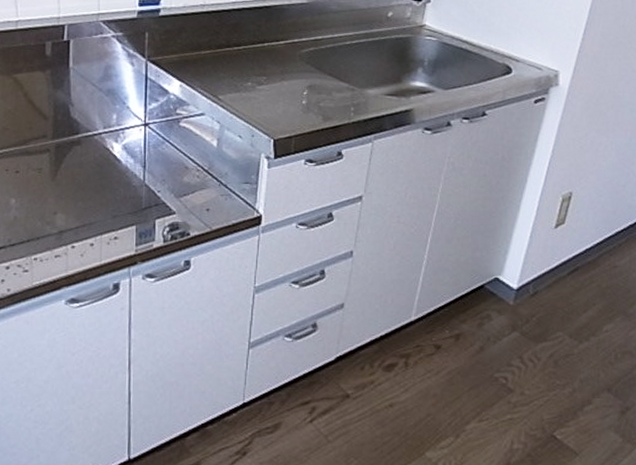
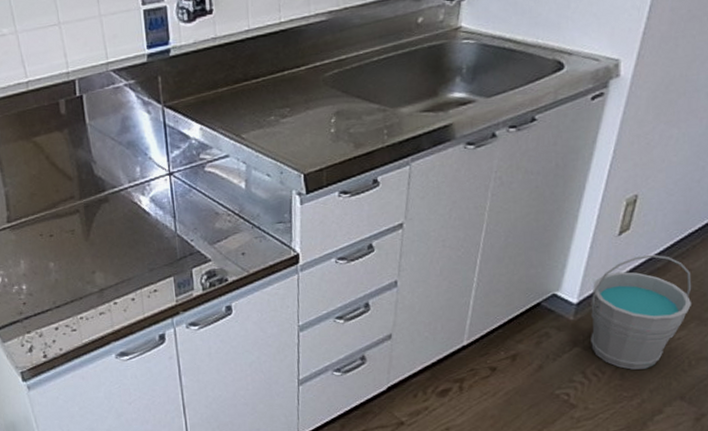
bucket: none [528,248,618,358] -> present [591,254,692,370]

